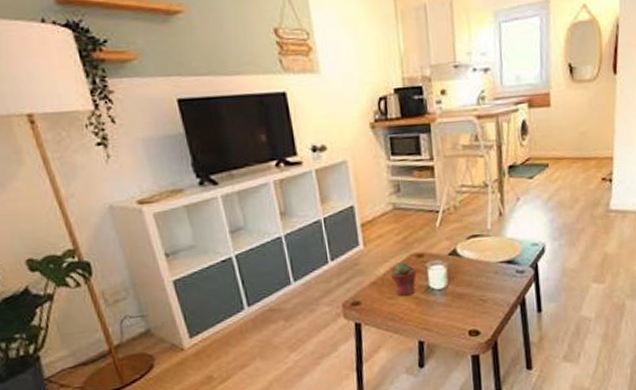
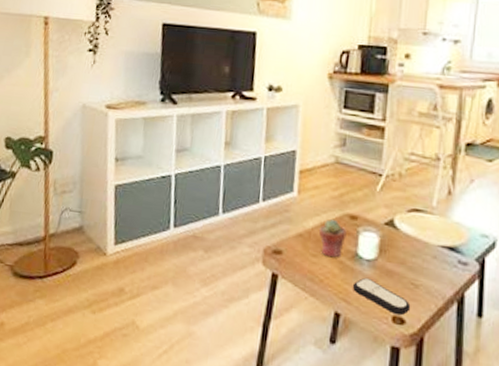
remote control: none [429,304,483,329] -> present [352,277,411,316]

